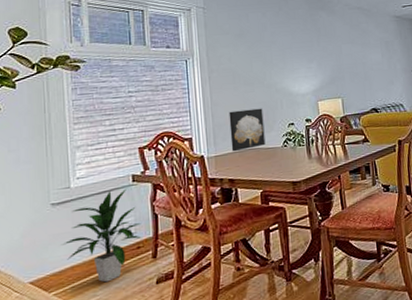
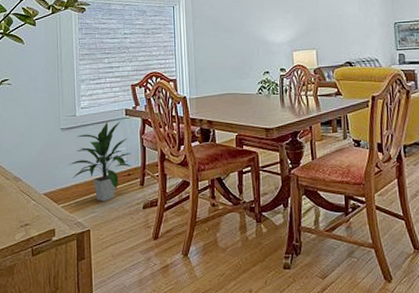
wall art: present [228,108,266,152] -> none [209,55,242,95]

